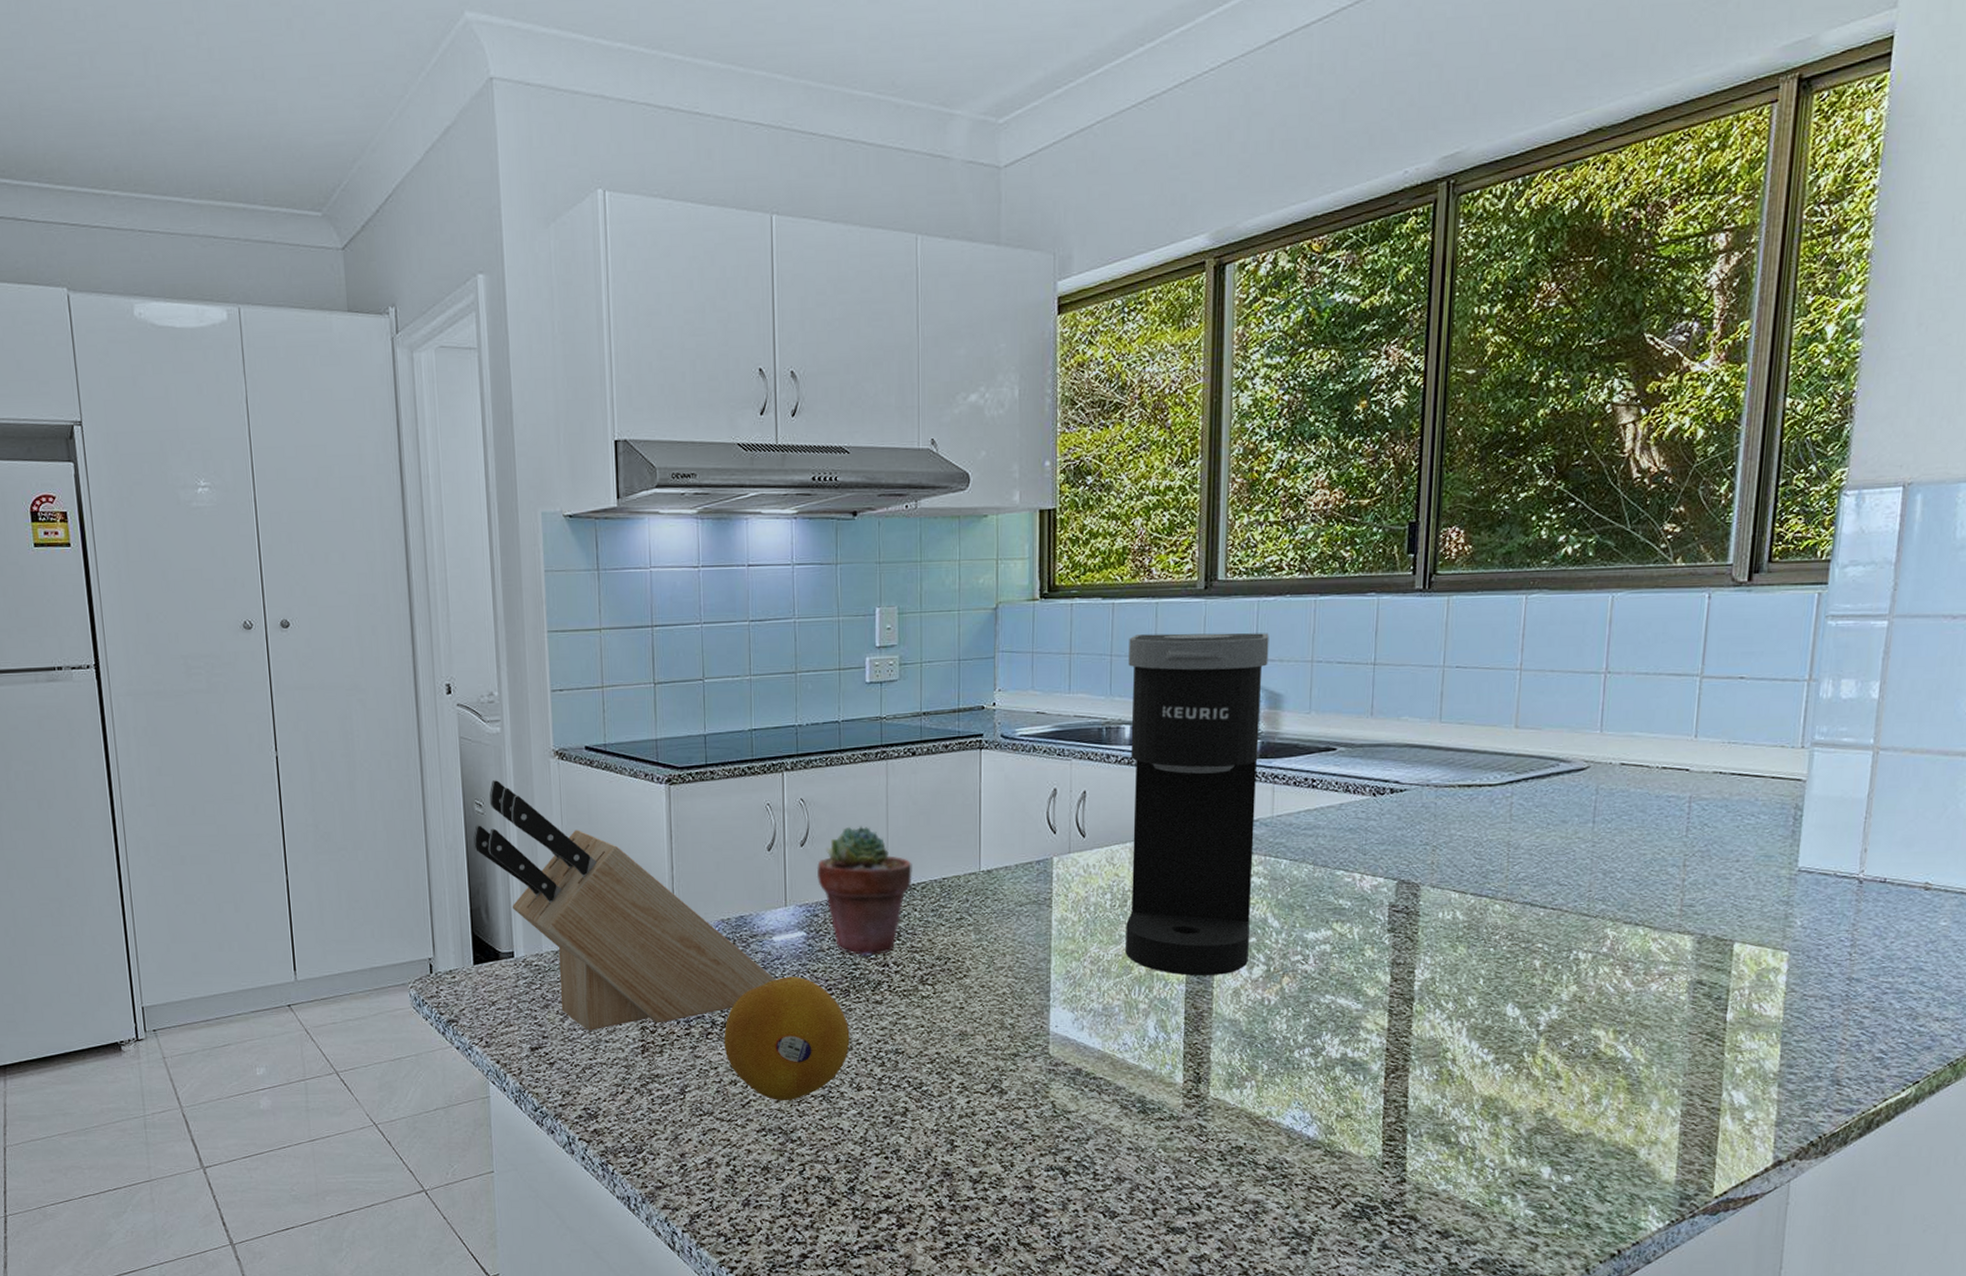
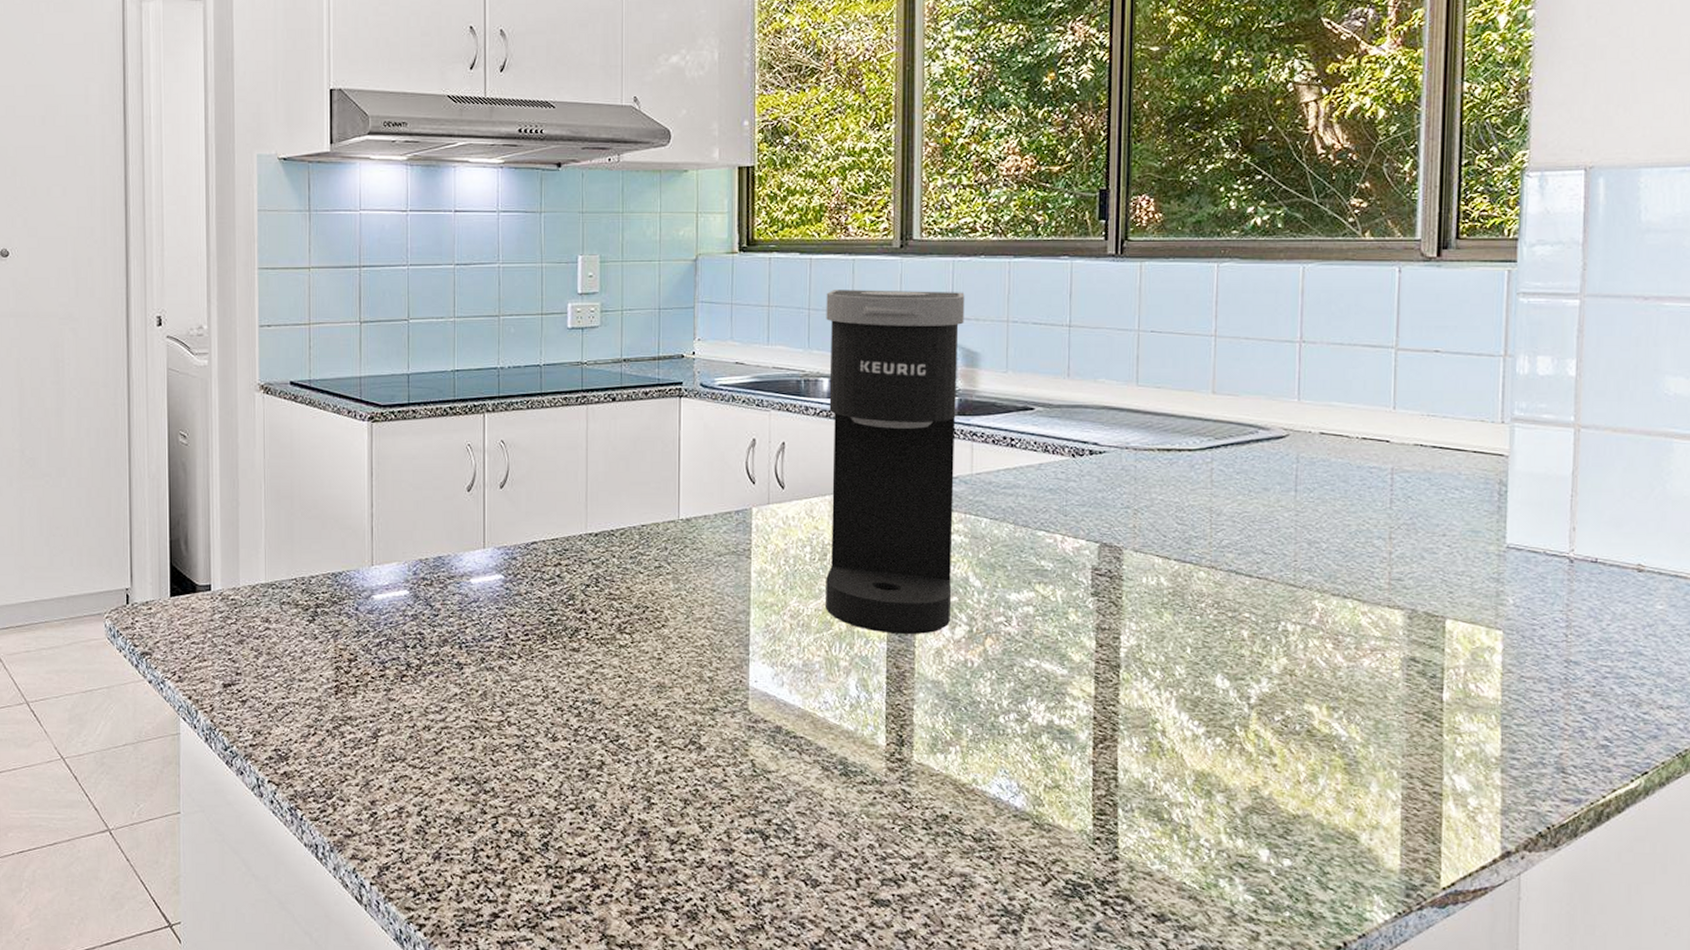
knife block: present [473,780,776,1031] -> none [176,412,473,669]
fruit: present [724,976,850,1100] -> none [418,620,546,749]
potted succulent: present [816,826,912,957] -> none [515,469,611,603]

